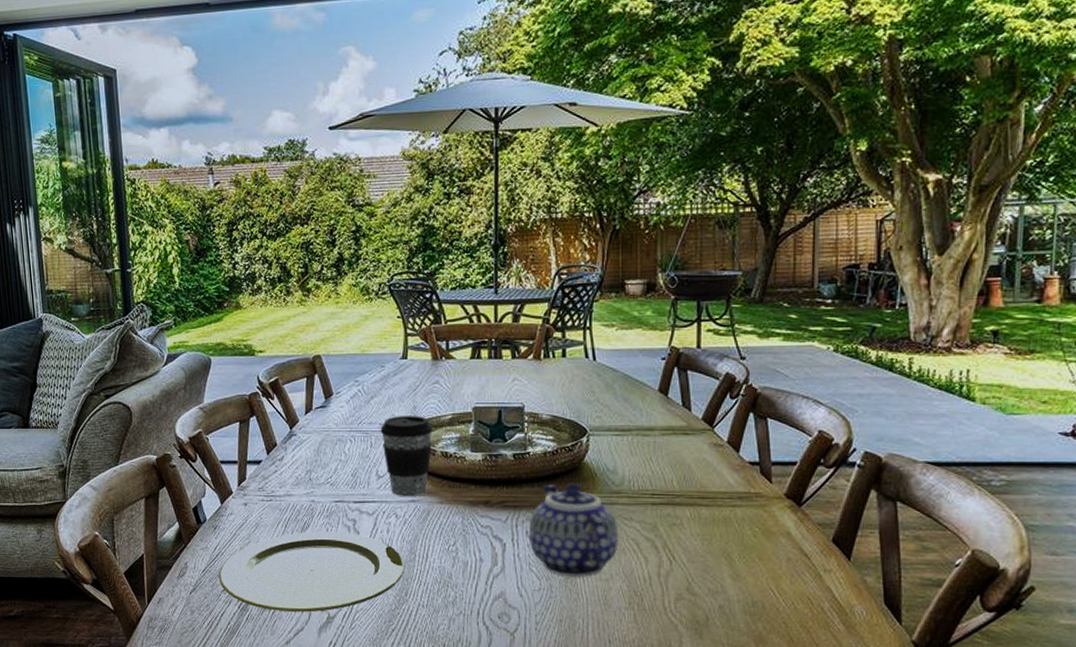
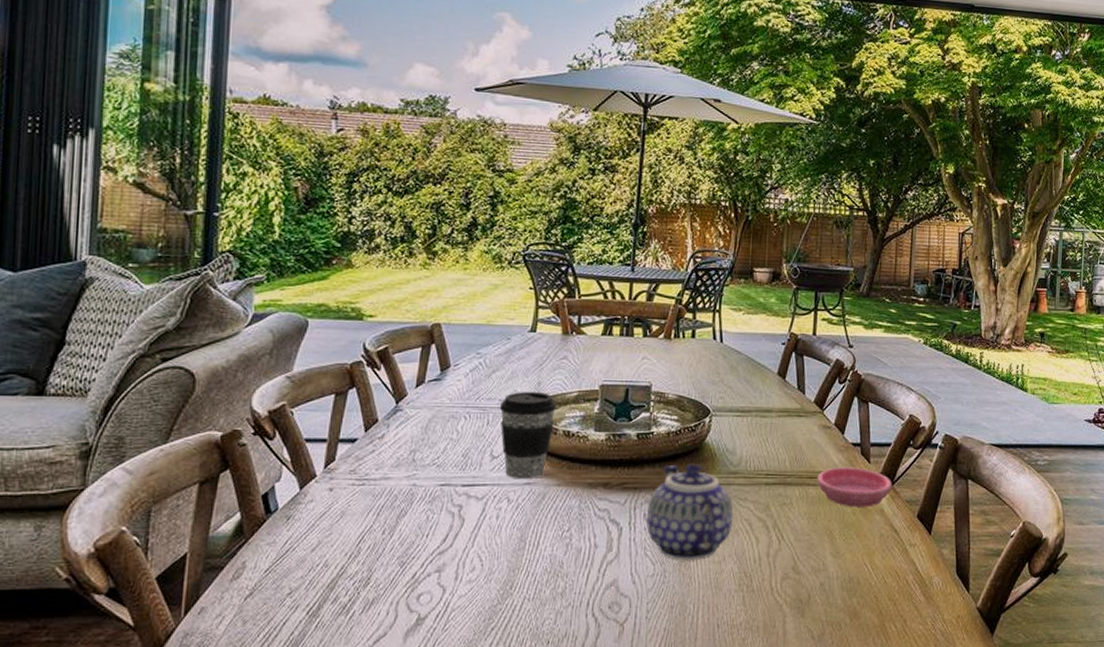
plate: present [219,531,404,612] -> none [286,519,512,615]
saucer: none [710,487,800,530] -> present [817,467,892,507]

